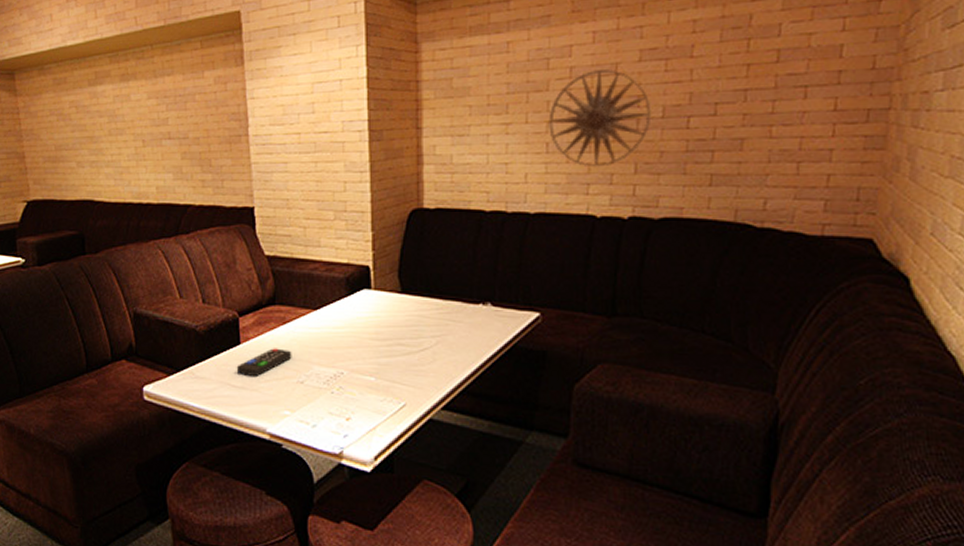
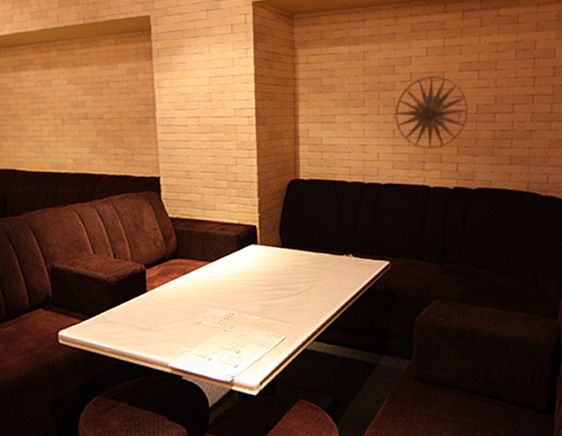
remote control: present [236,348,292,378] -> none [143,295,191,320]

